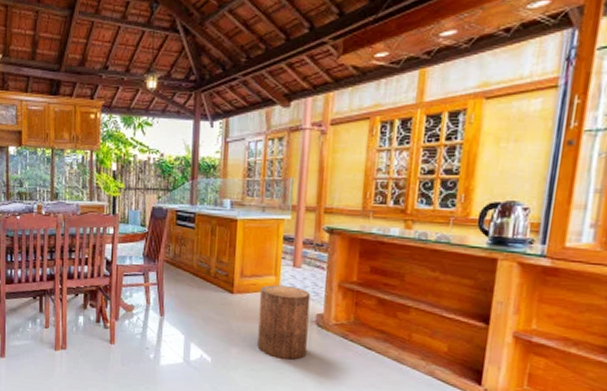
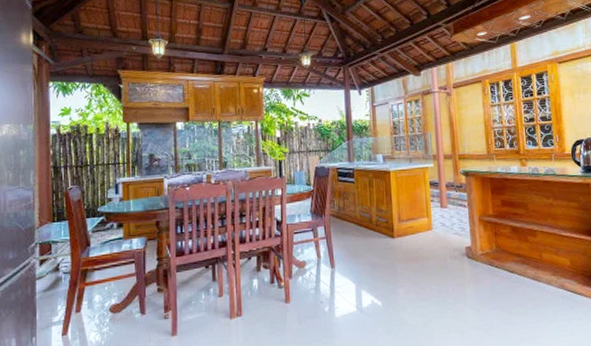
stool: present [257,285,311,360] -> none [416,225,462,293]

